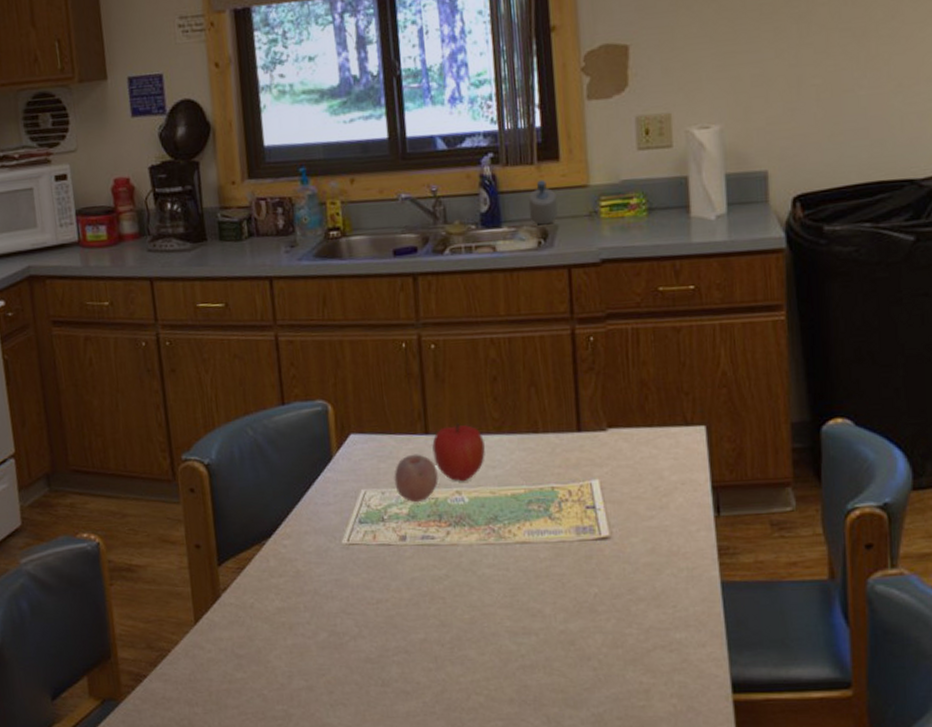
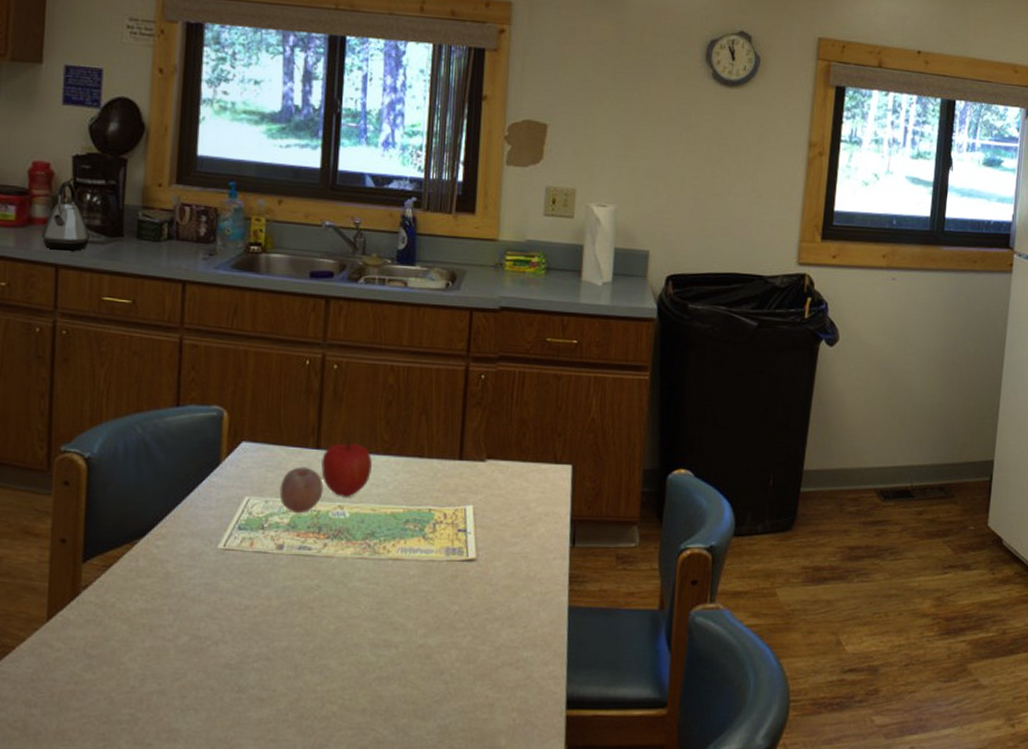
kettle: none [132,192,177,264] -> present [41,180,91,252]
soap dispenser: present [528,180,558,225] -> none [441,228,468,269]

